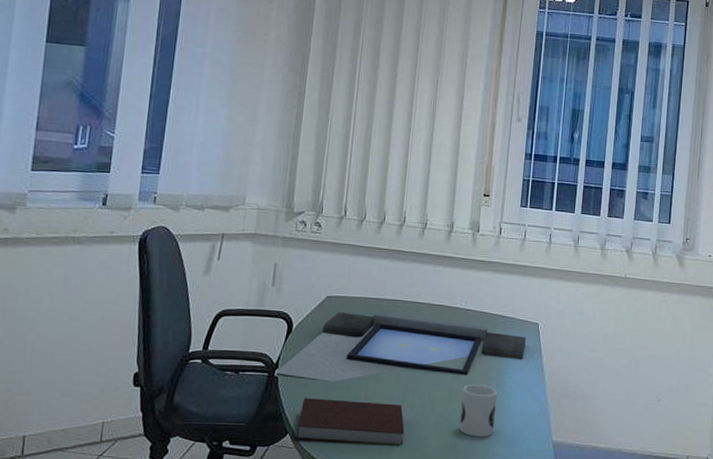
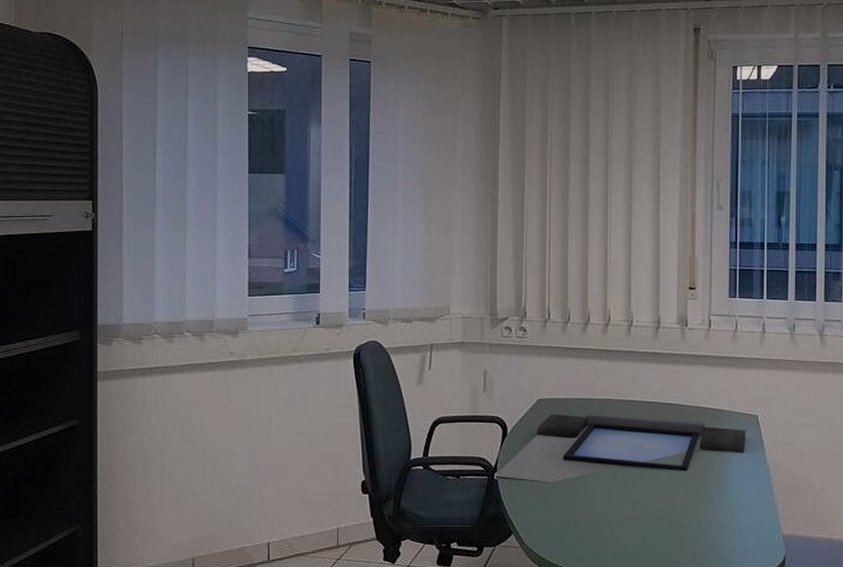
notebook: present [296,398,405,446] -> none [520,499,628,543]
mug: present [459,384,497,437] -> none [684,480,719,532]

